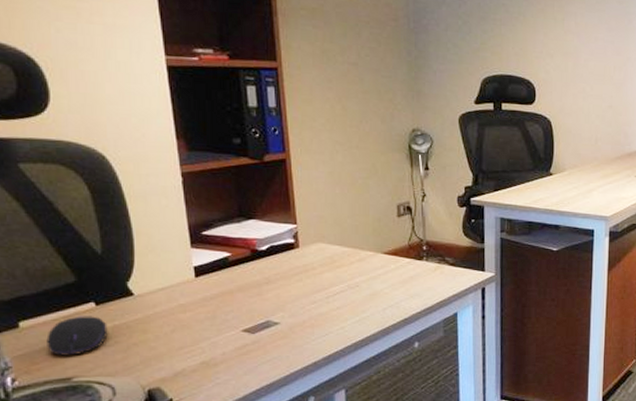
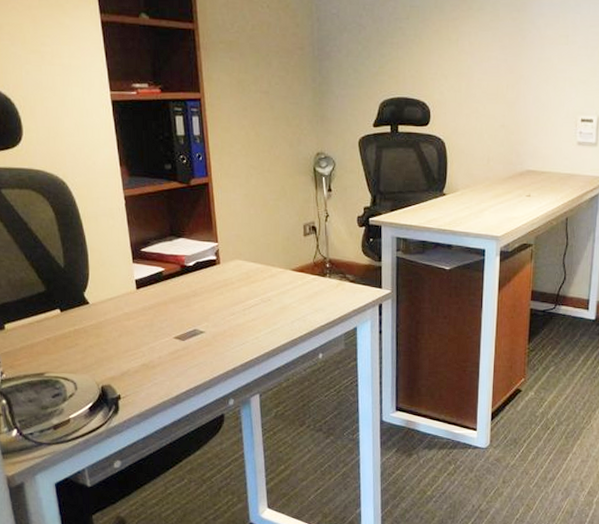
computer mouse: present [46,316,108,356] -> none [25,320,70,355]

